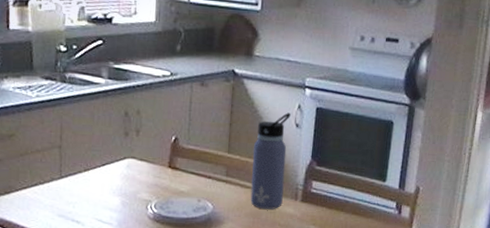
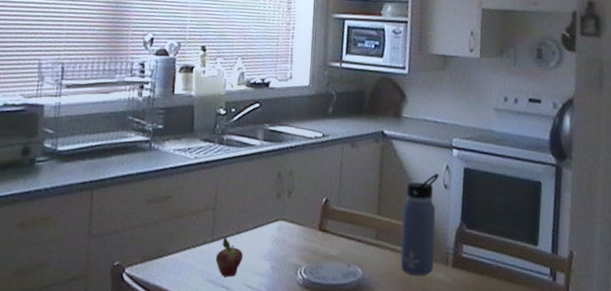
fruit: none [64,174,92,212] -> present [215,236,243,277]

